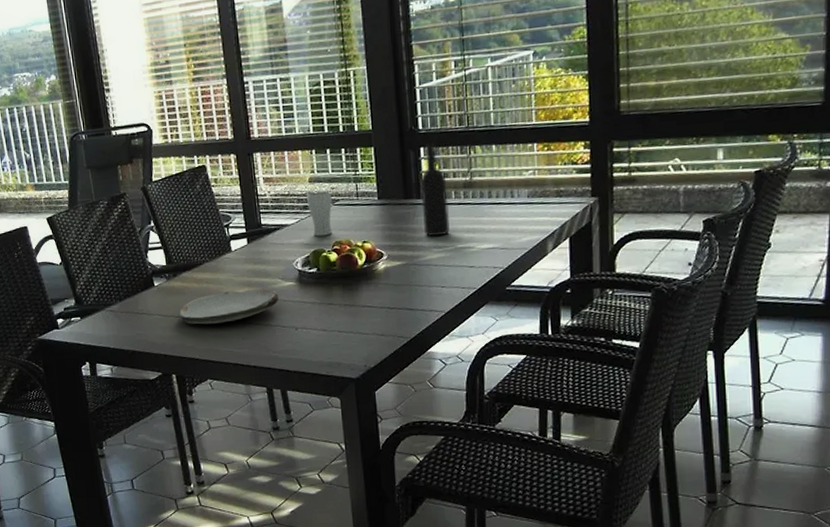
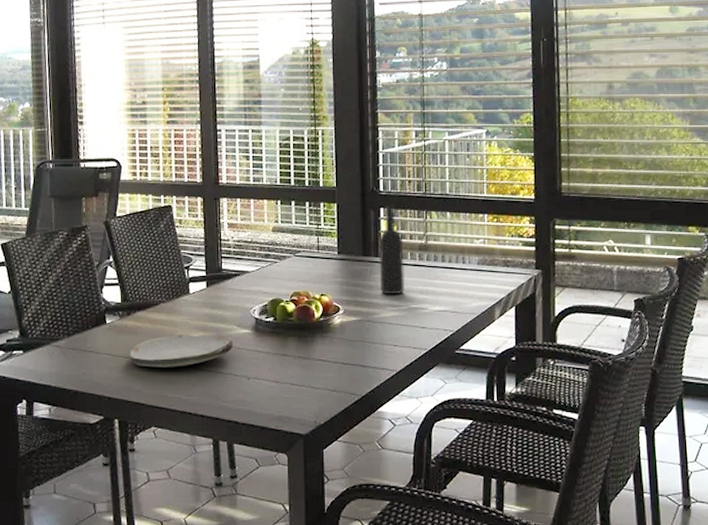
drinking glass: present [307,191,333,237] -> none [269,242,293,286]

